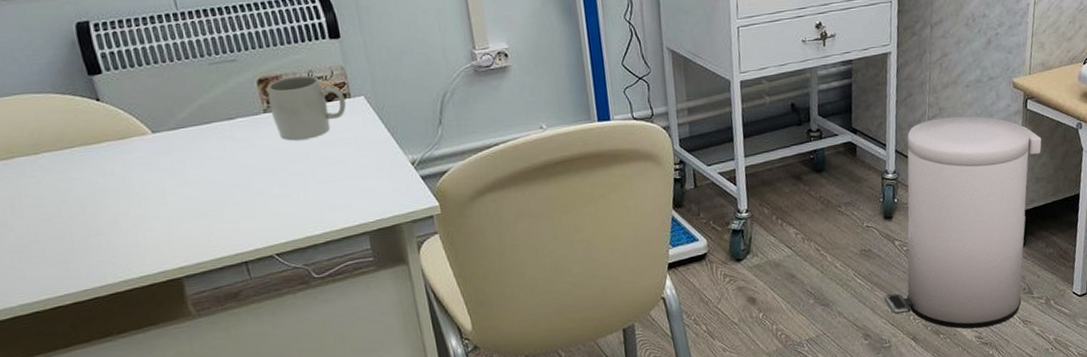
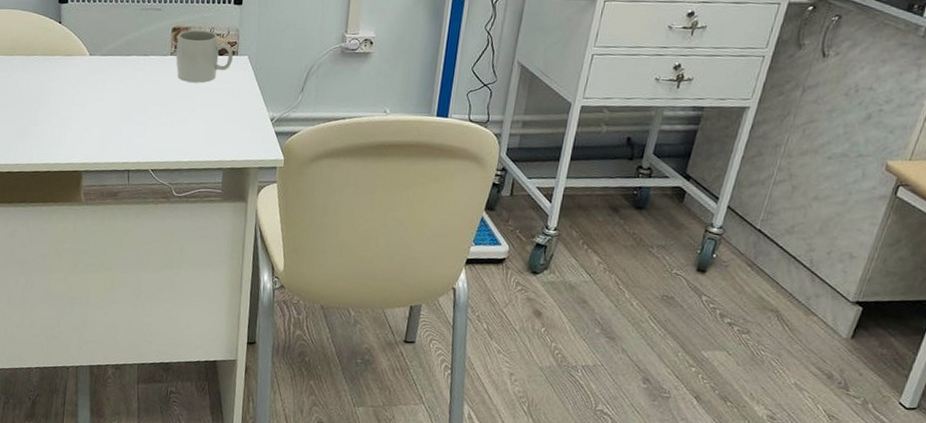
pedal bin: present [884,115,1042,329] -> none [675,183,906,411]

